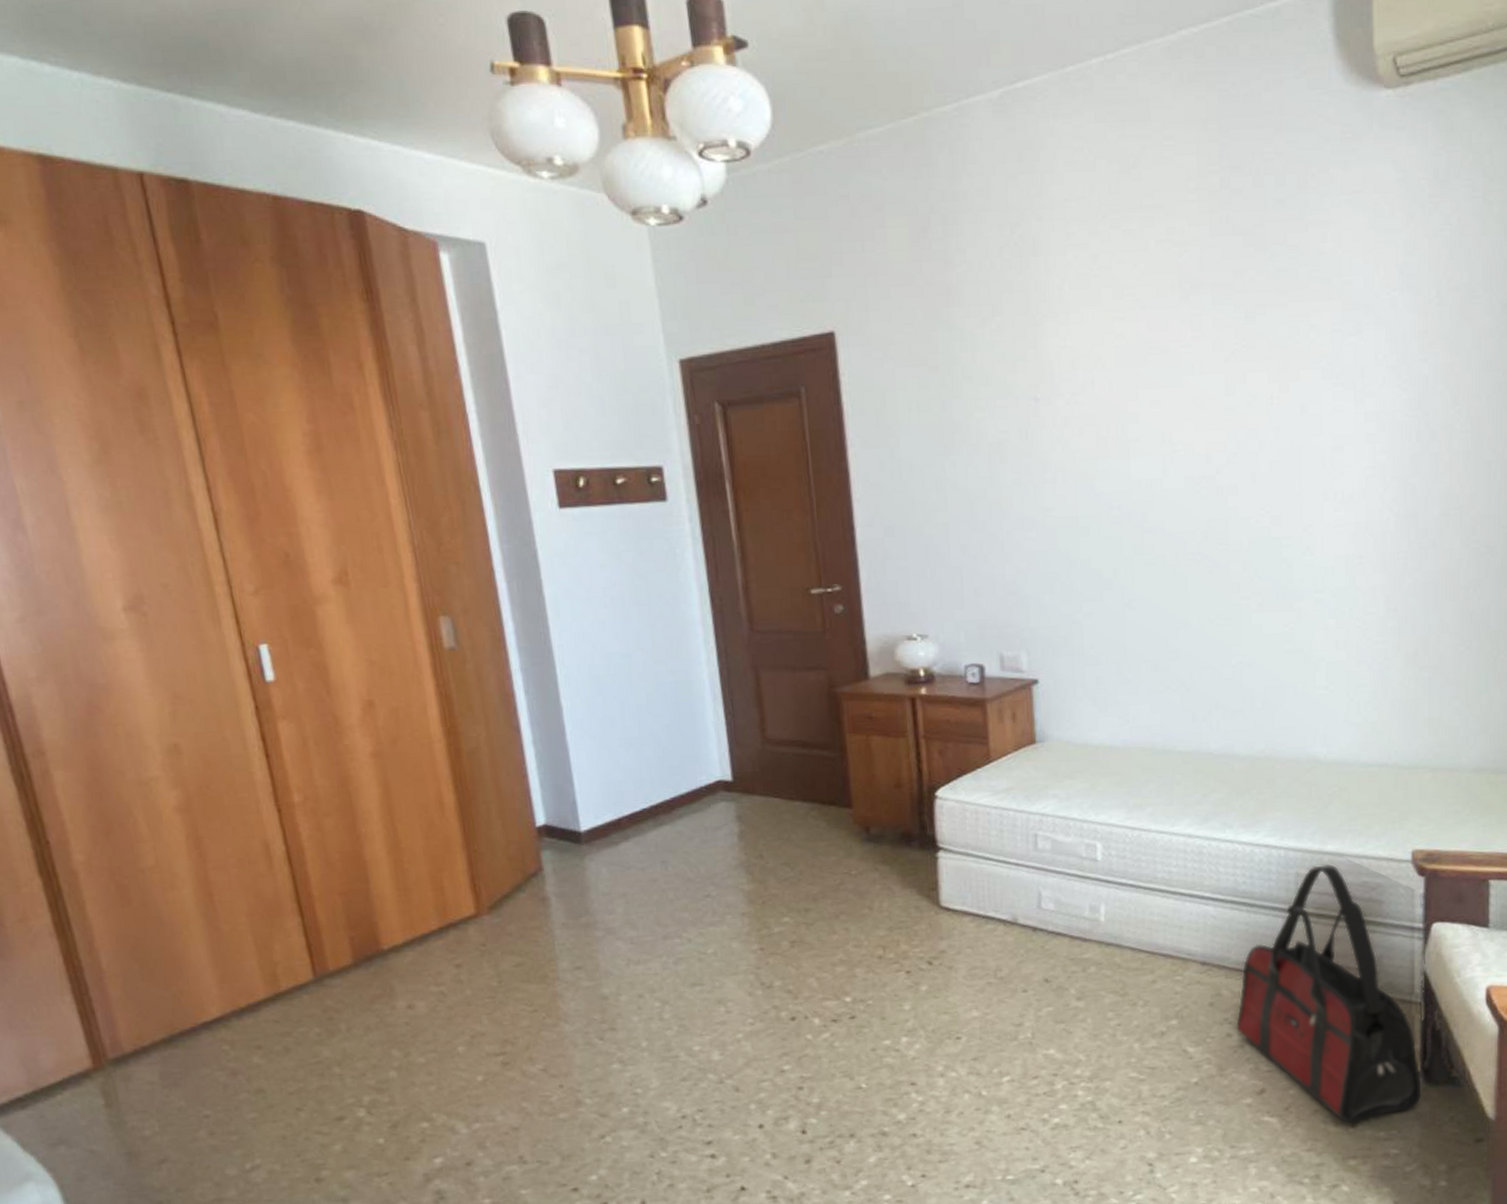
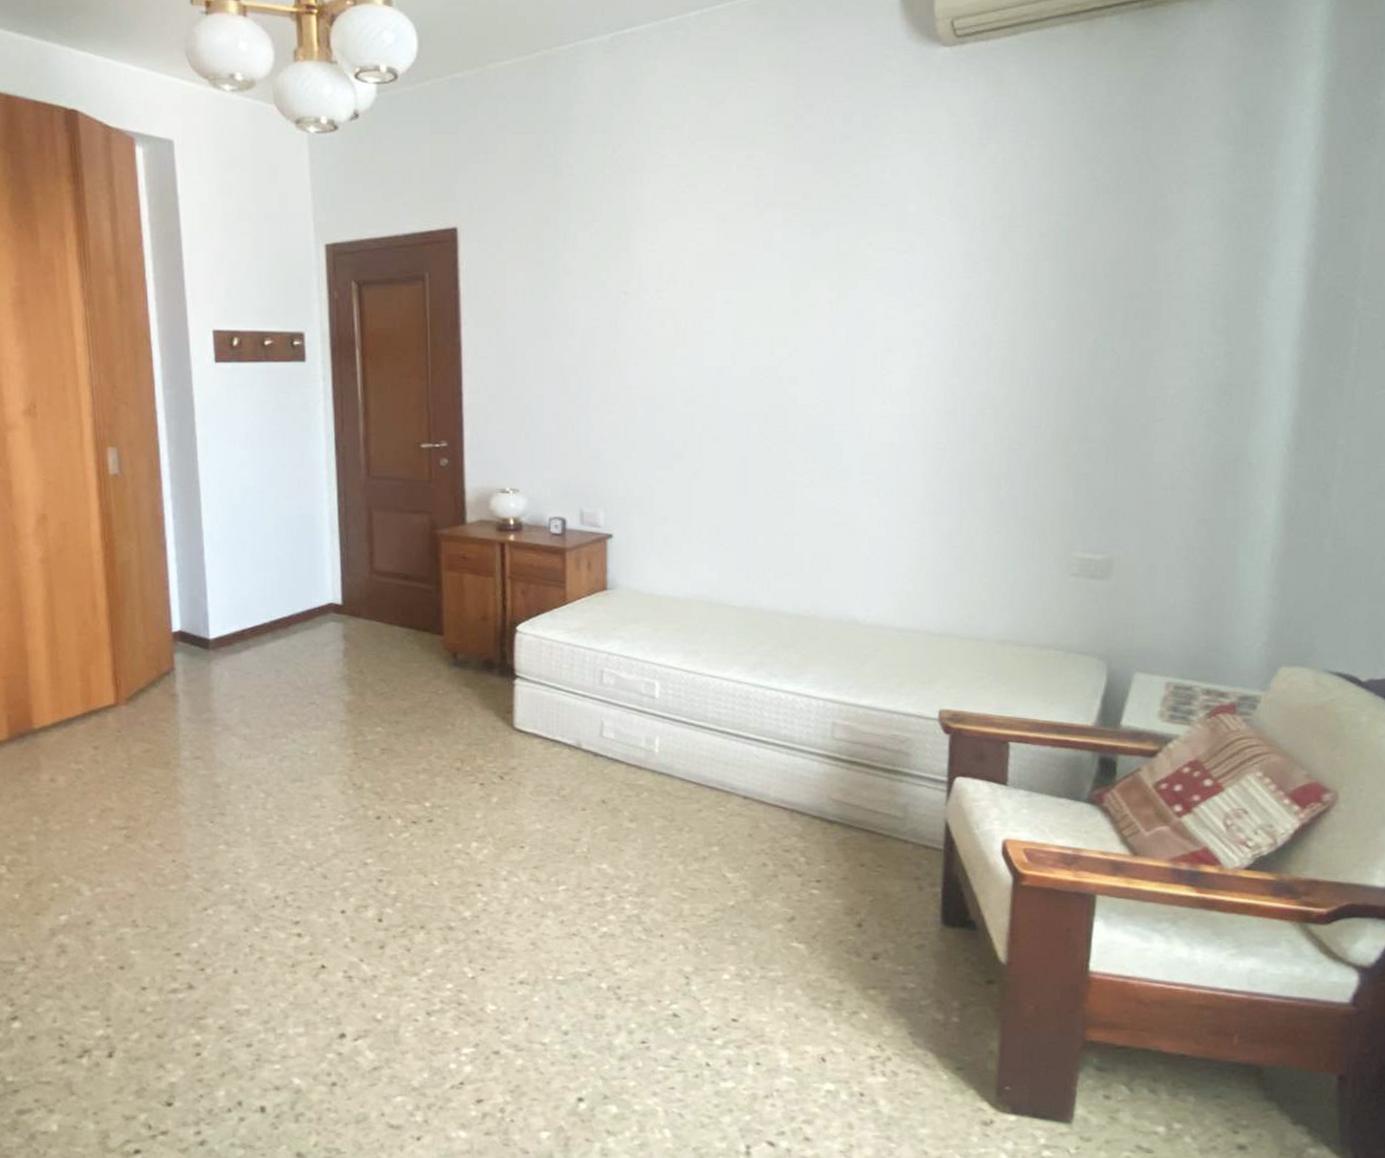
duffel bag: present [1236,863,1422,1124] -> none [771,716,940,956]

